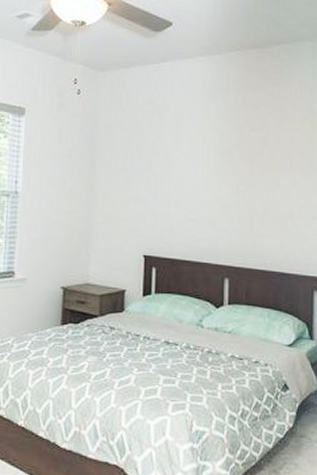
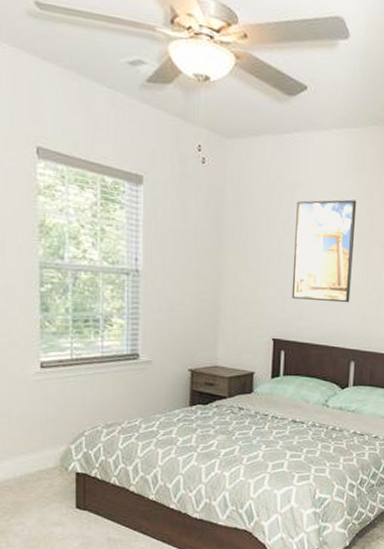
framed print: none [162,119,224,218] -> present [291,199,357,303]

